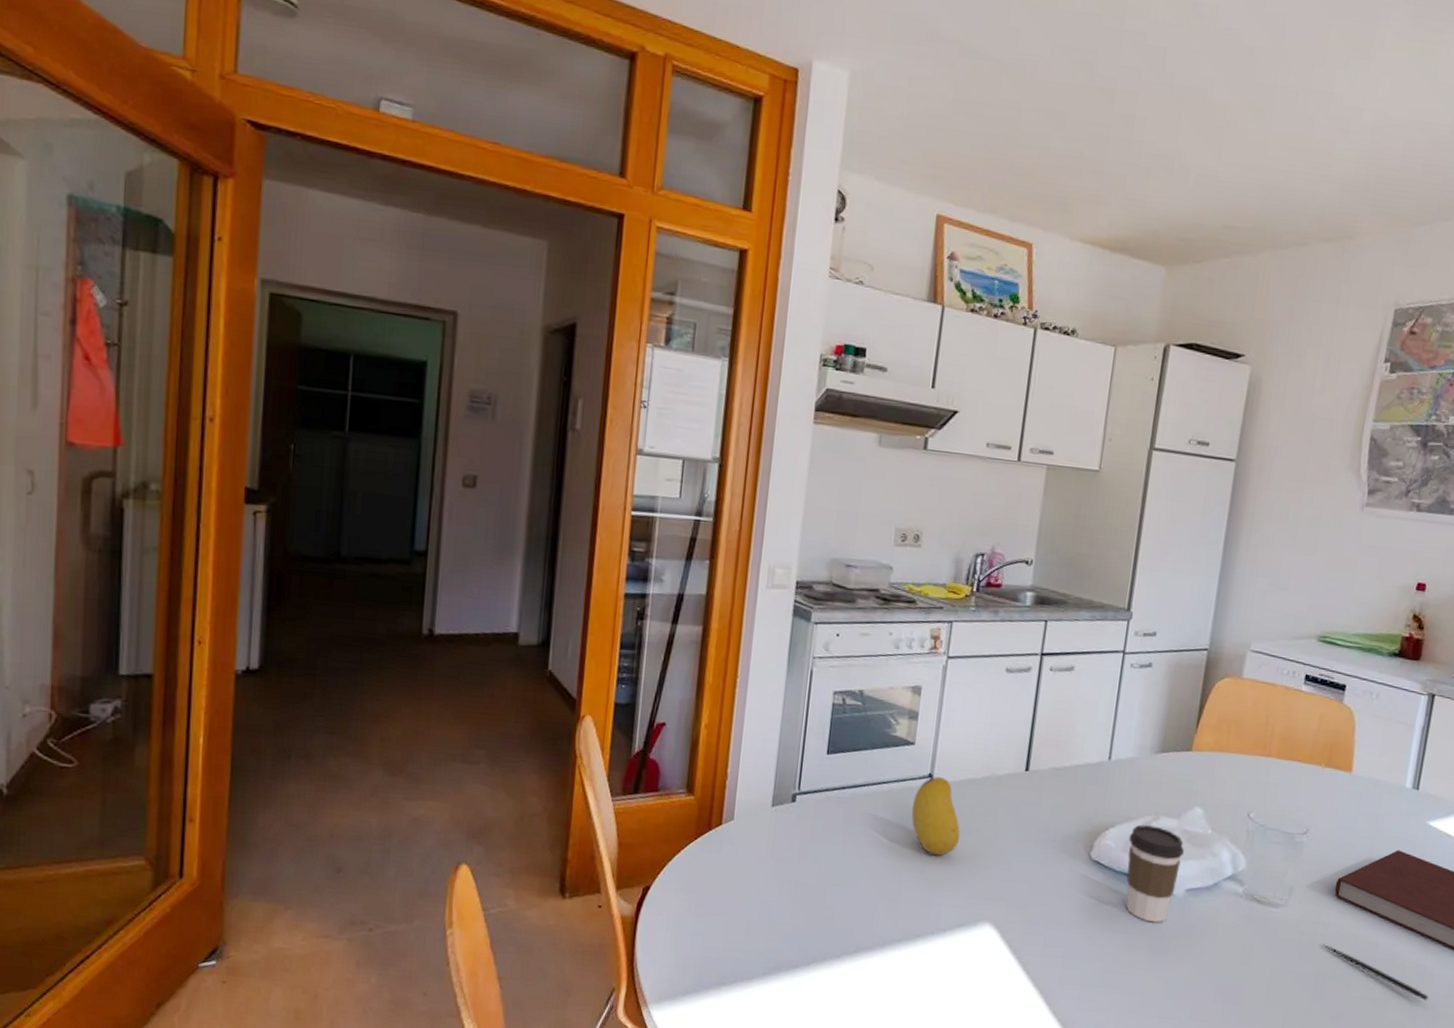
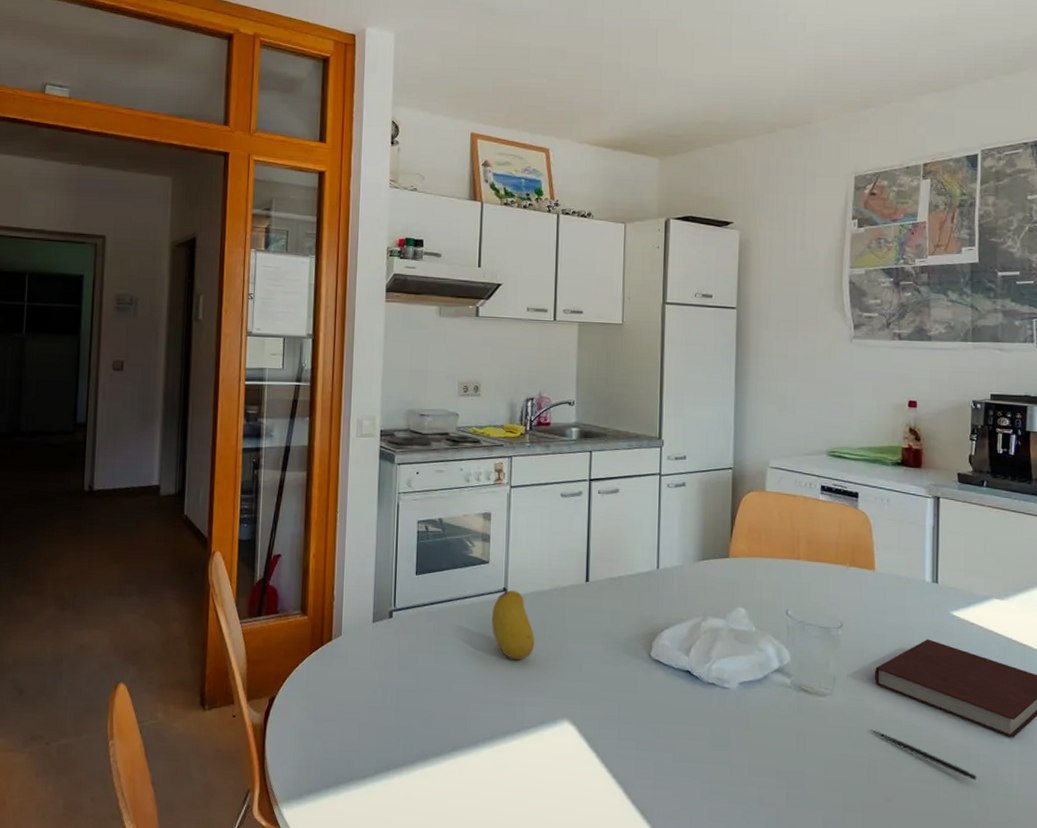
coffee cup: present [1125,824,1184,923] -> none [682,625,733,715]

